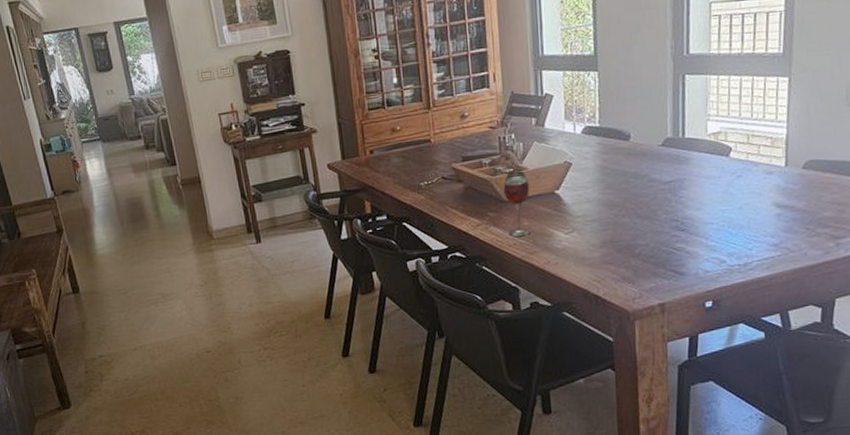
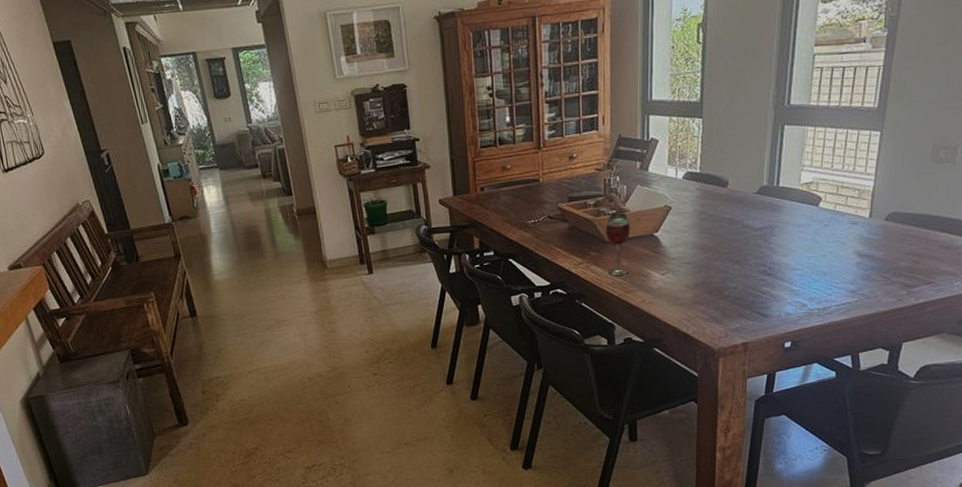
planter: none [248,163,277,195] -> present [362,196,390,227]

